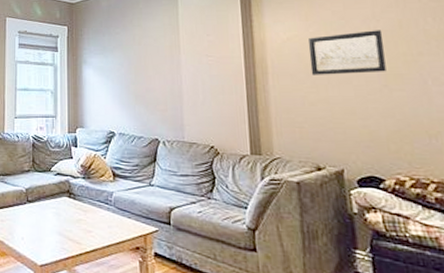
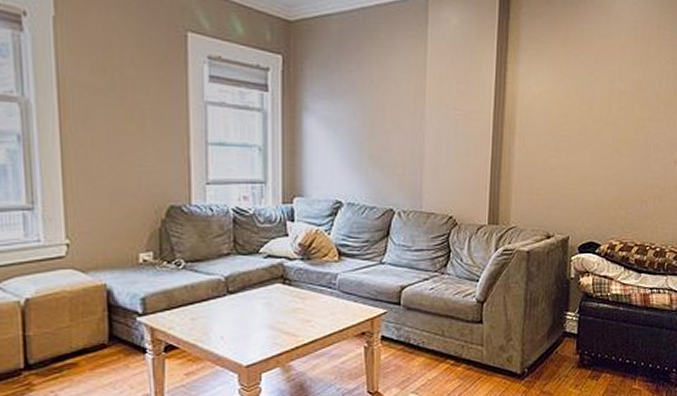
wall art: present [308,30,387,75] -> none [555,90,624,138]

